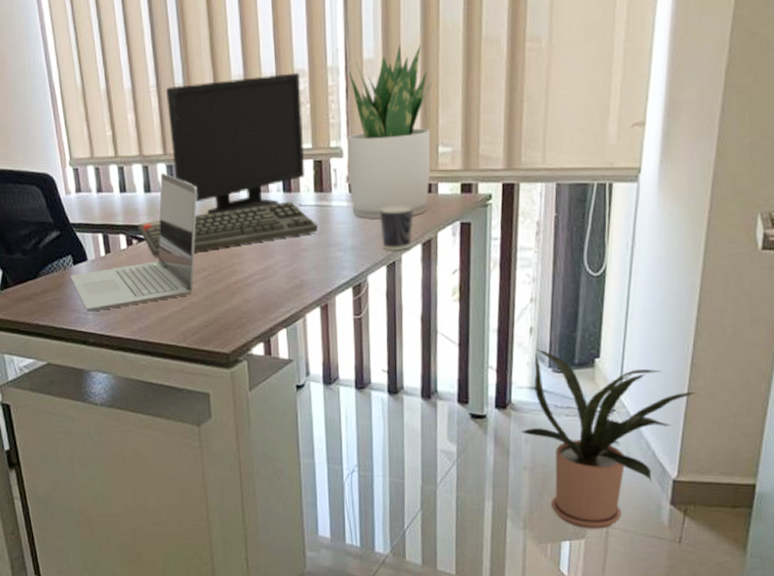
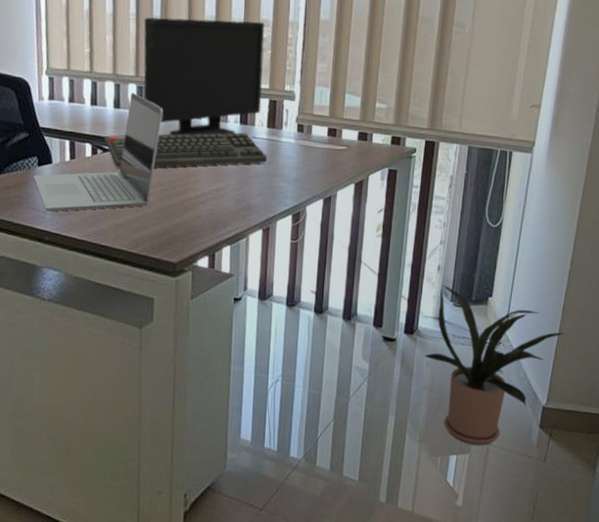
planter: present [347,45,433,220] -> none [298,12,376,159]
mug: present [380,205,414,251] -> none [321,148,350,188]

